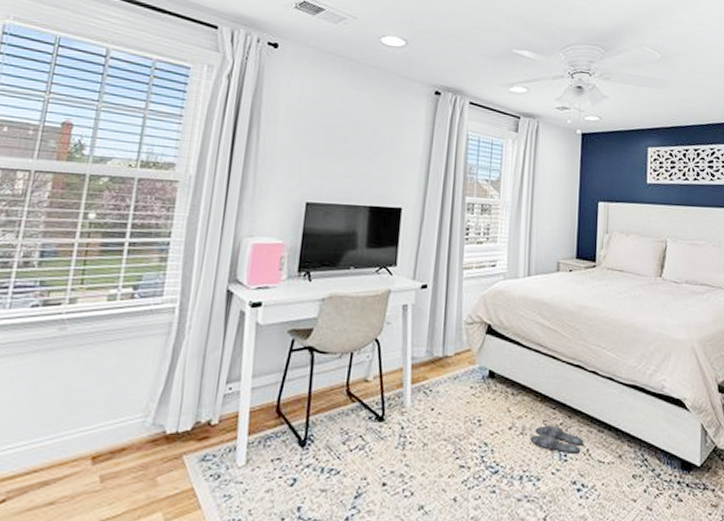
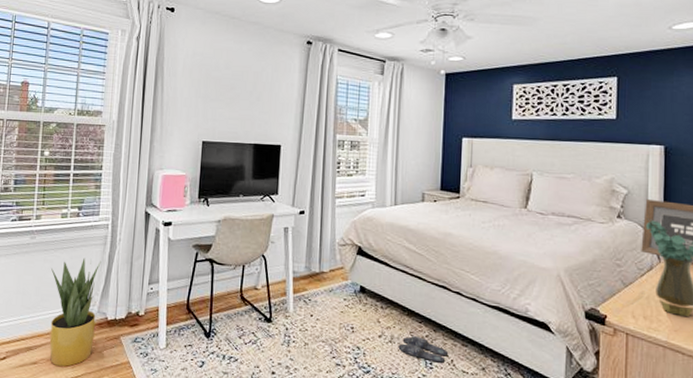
planter: none [75,352,162,505] -> present [49,258,101,367]

